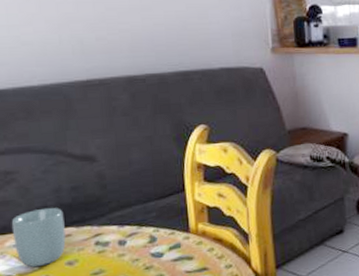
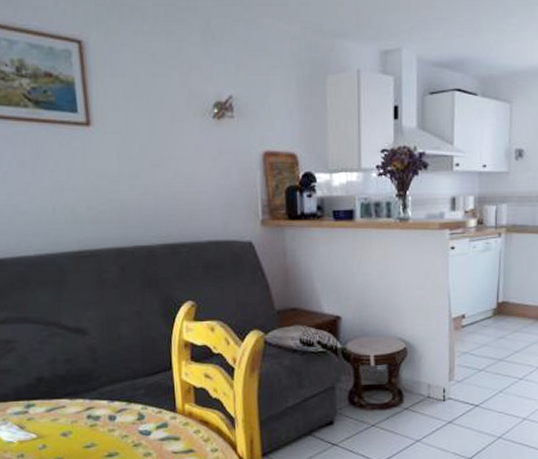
cup: present [11,207,66,268] -> none [11,378,61,436]

